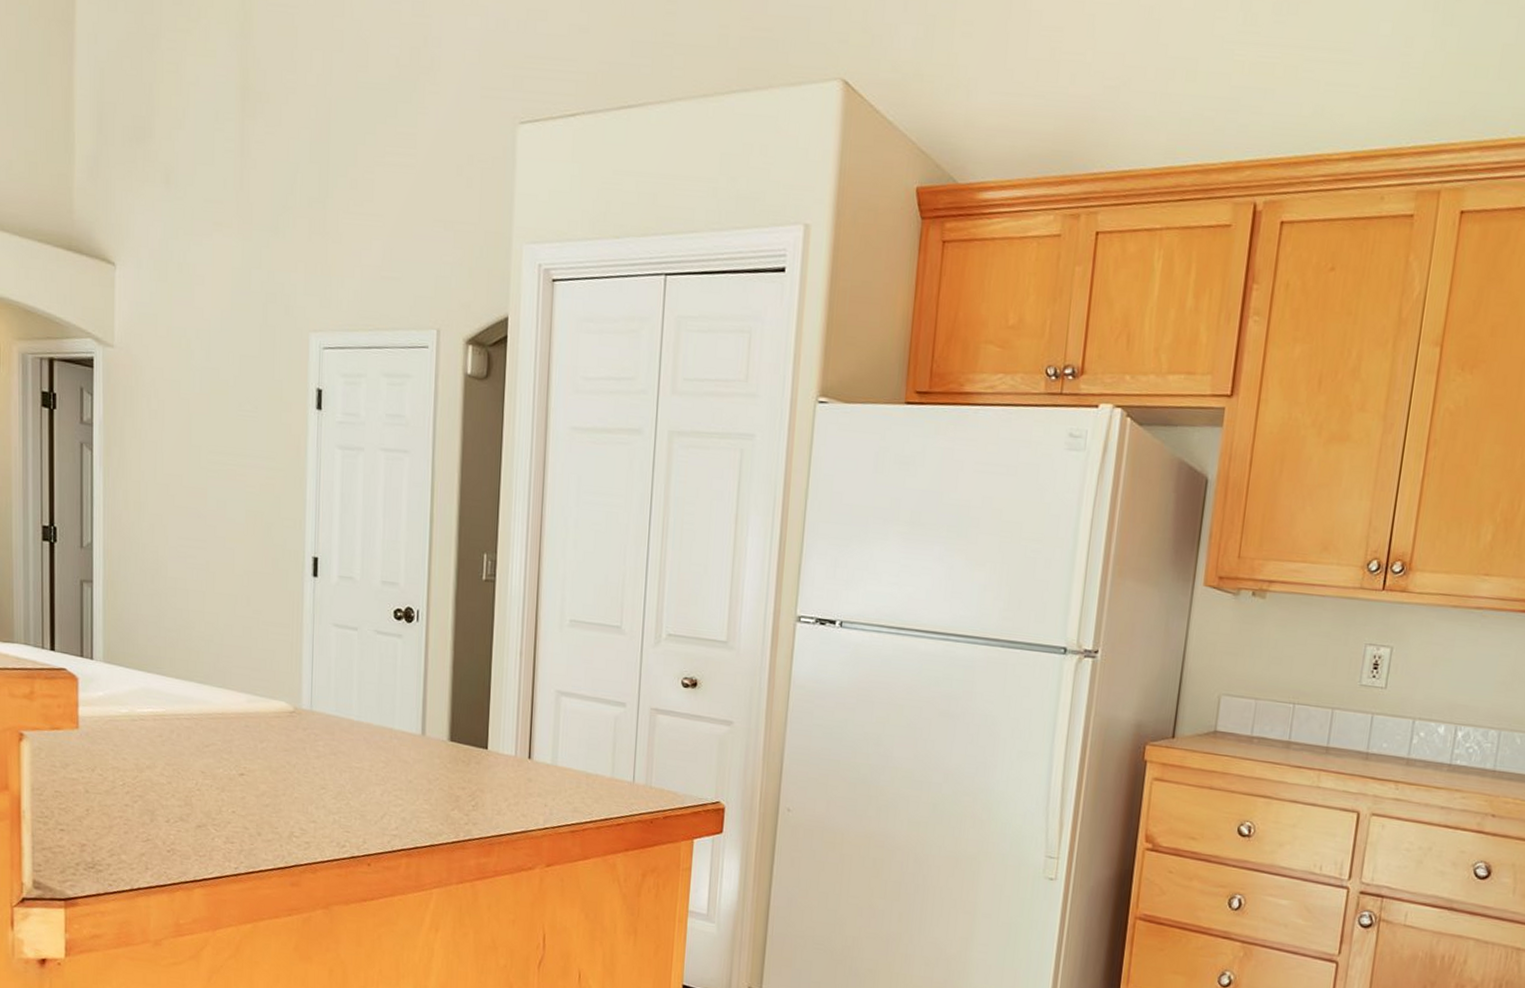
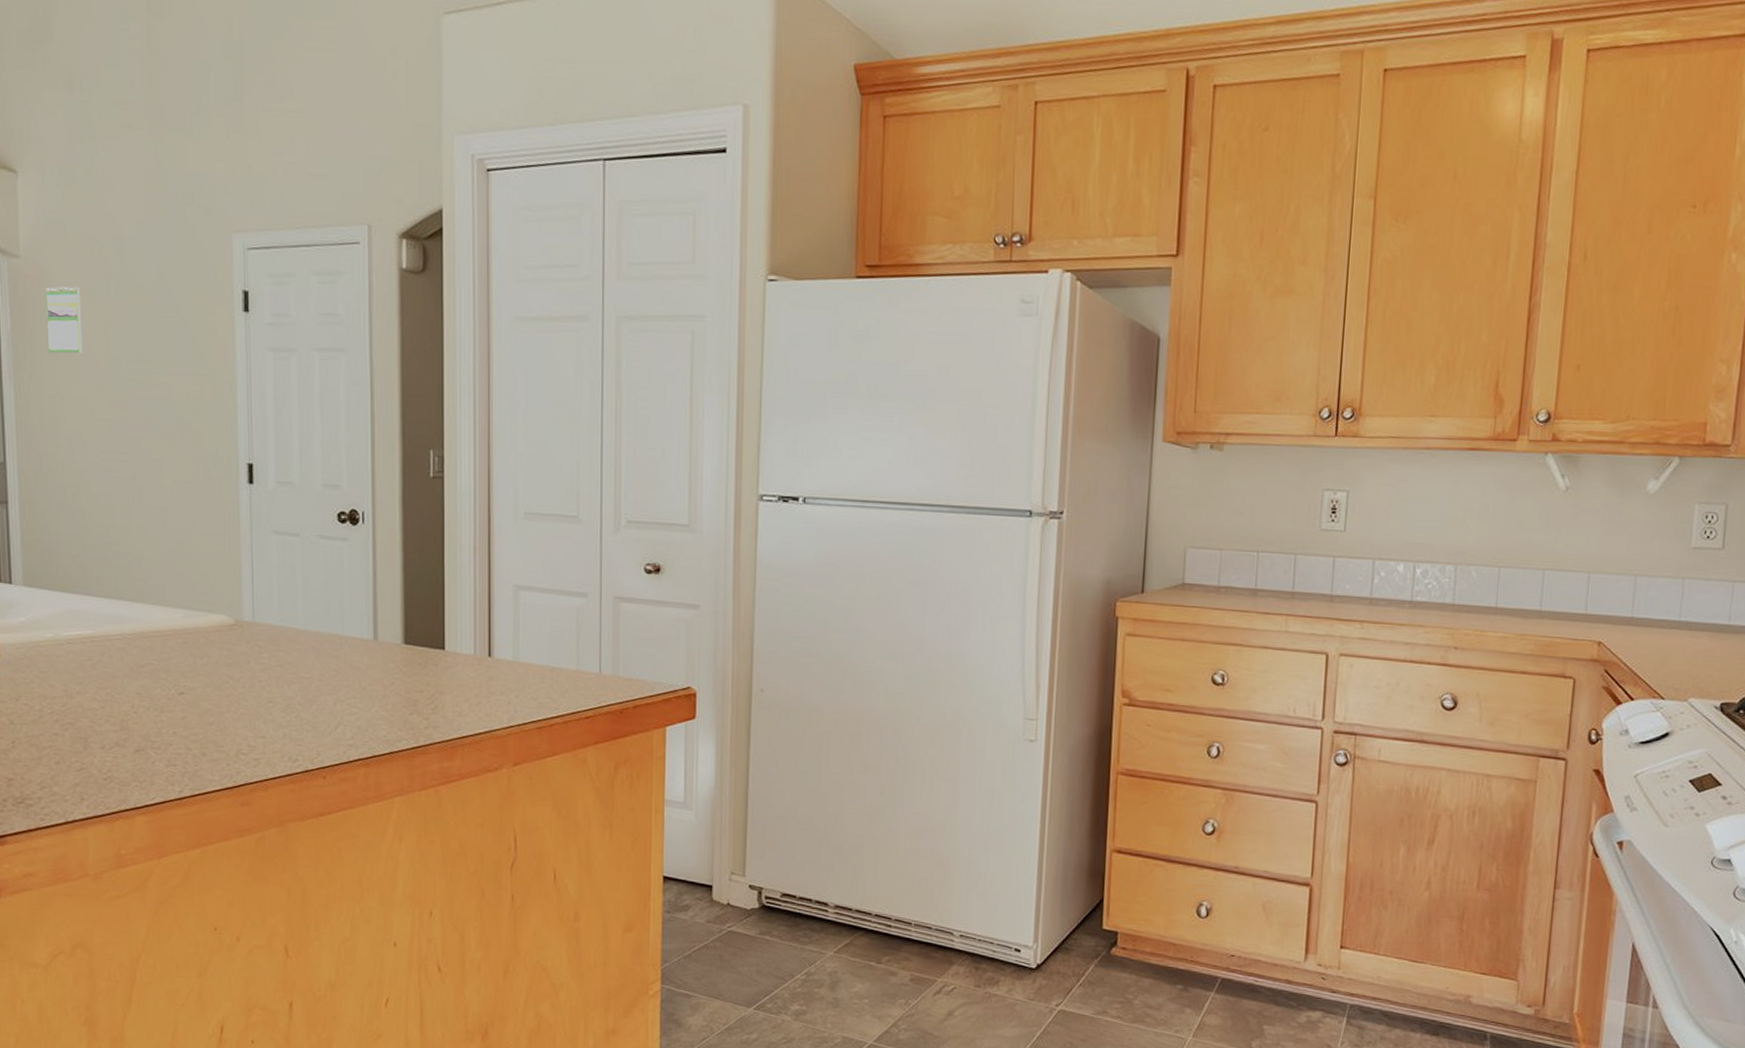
calendar: none [135,376,168,442] -> present [45,285,83,354]

